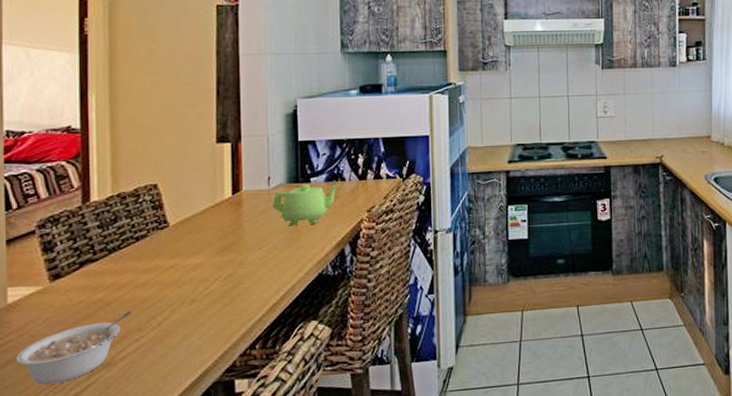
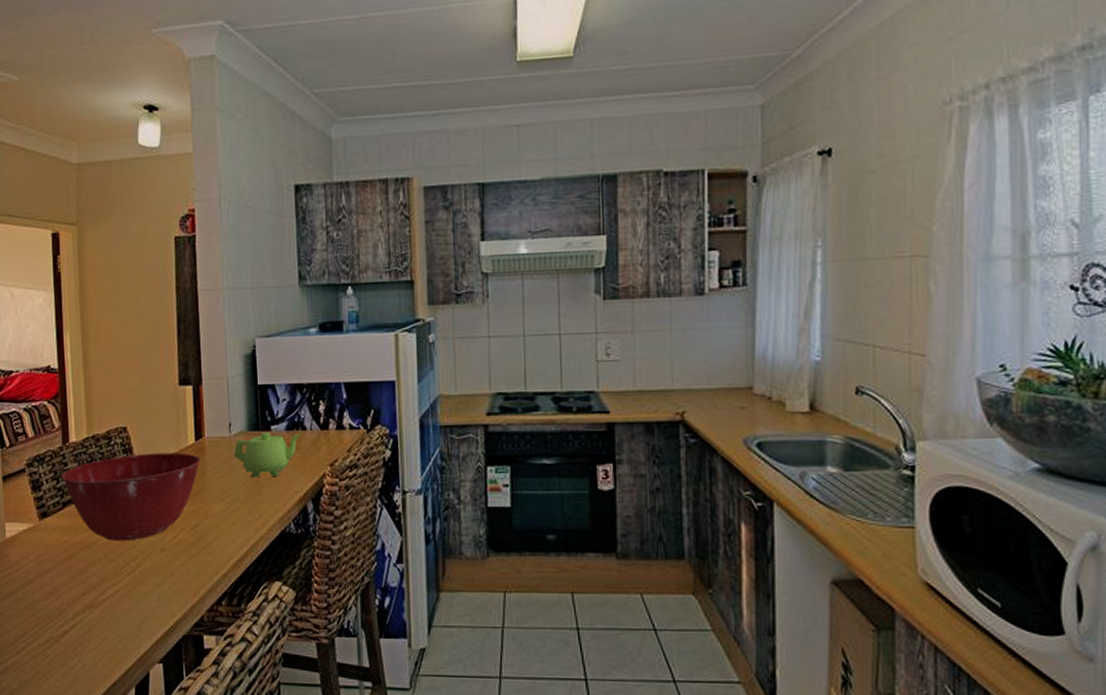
legume: present [16,311,132,385] -> none [15,555,109,620]
mixing bowl: none [79,206,238,297] -> present [61,452,201,541]

